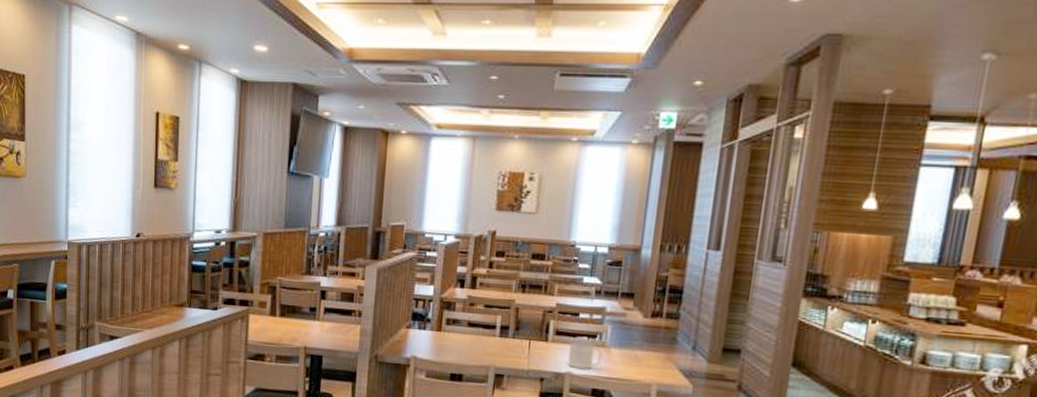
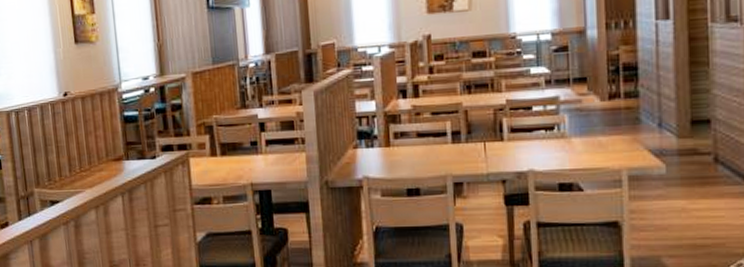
mug: present [568,341,602,370] -> none [528,136,563,165]

